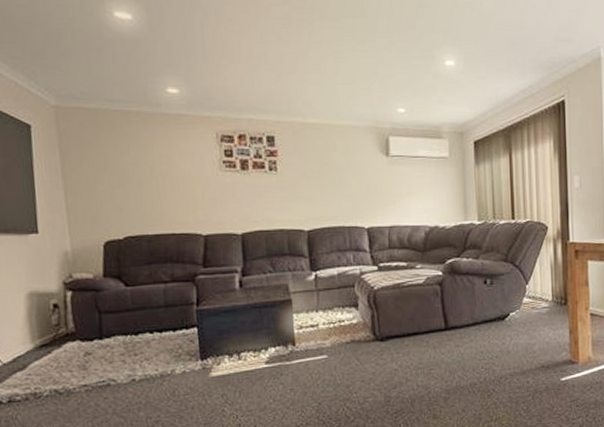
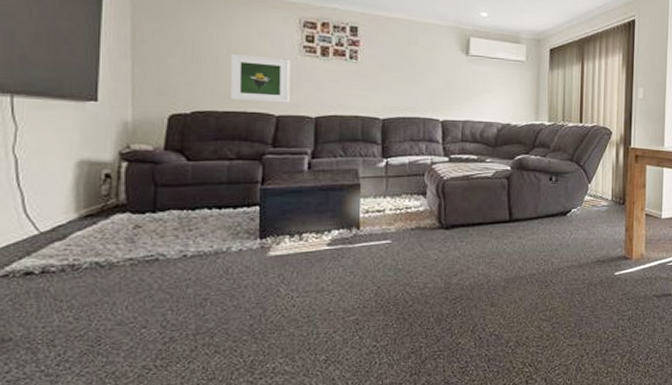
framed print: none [154,175,215,223] -> present [230,54,291,103]

